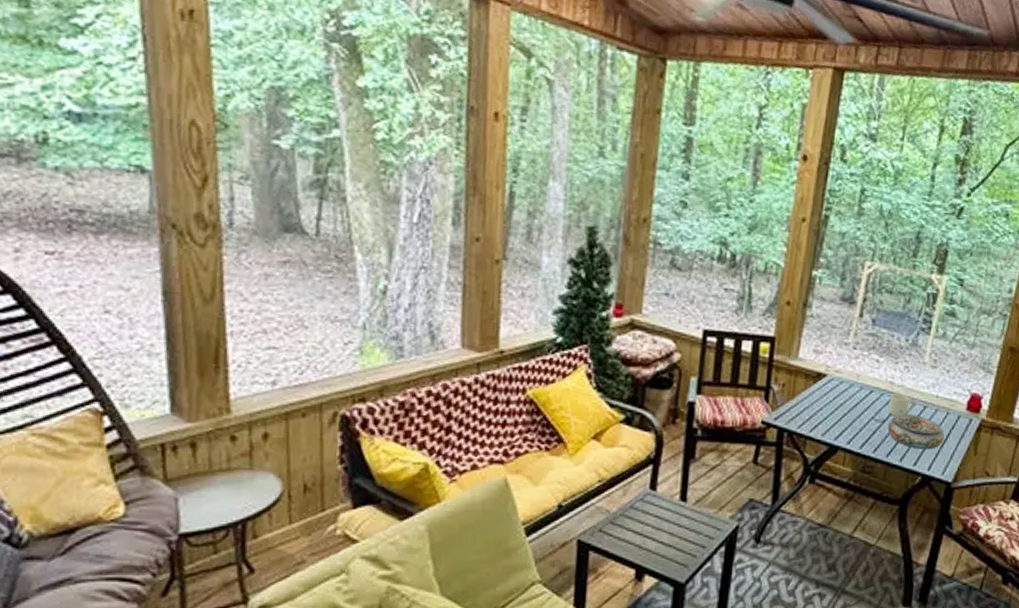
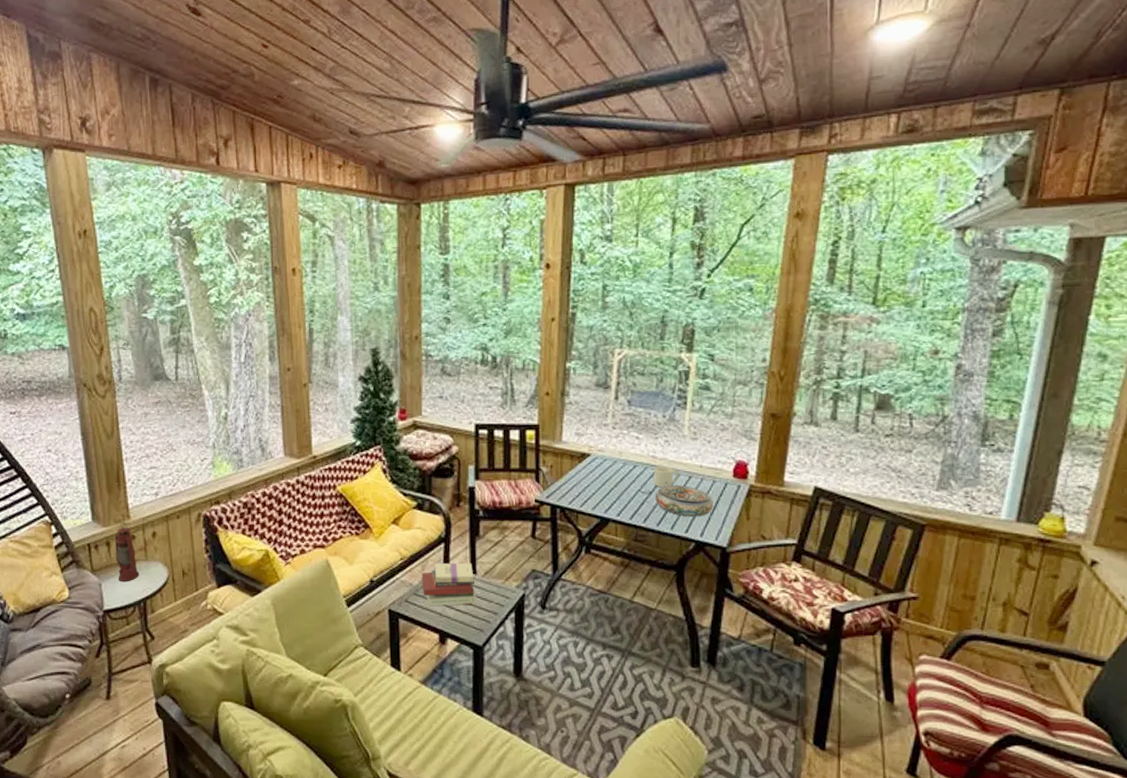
lantern: none [204,417,238,498] -> present [114,522,139,582]
books: none [621,487,685,538] -> present [421,562,477,607]

